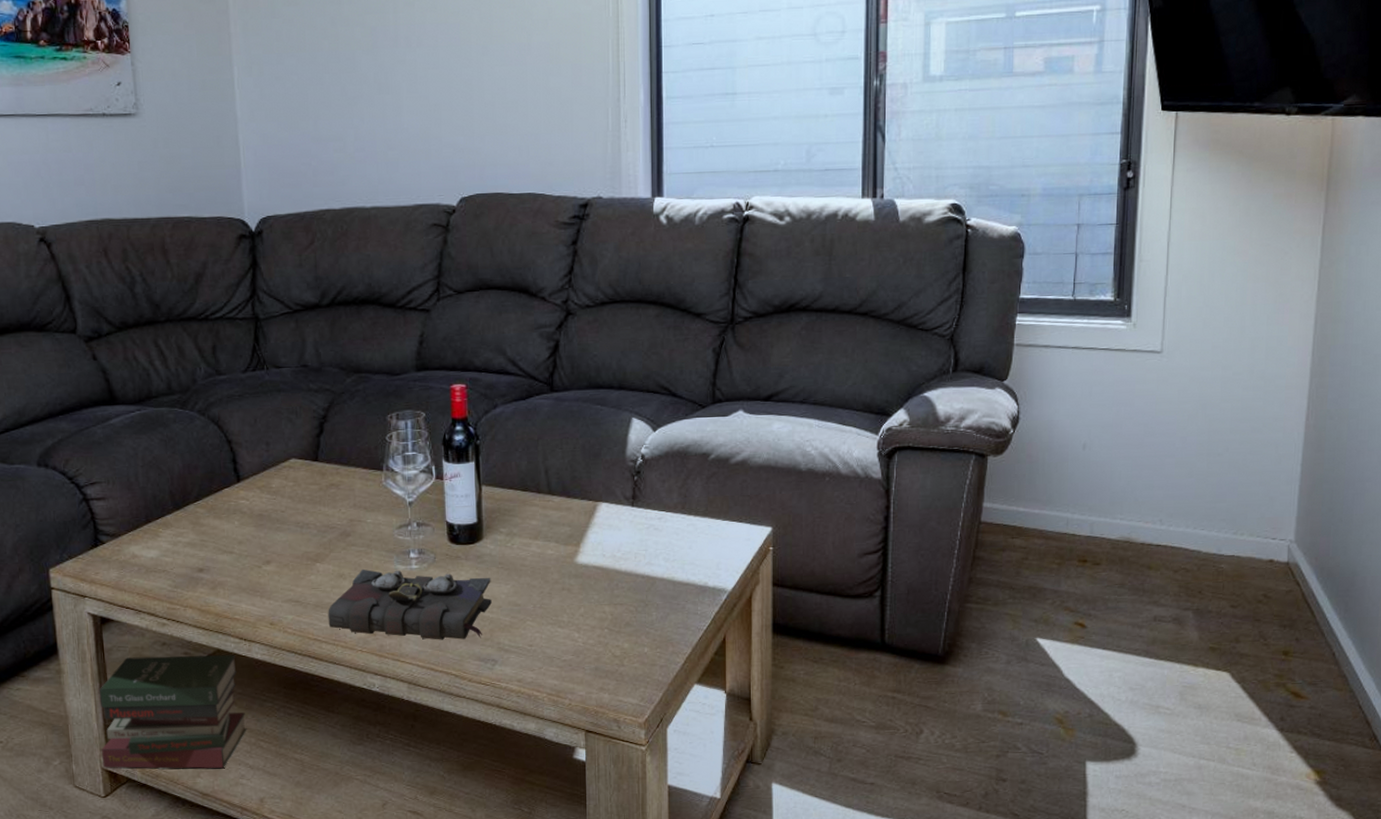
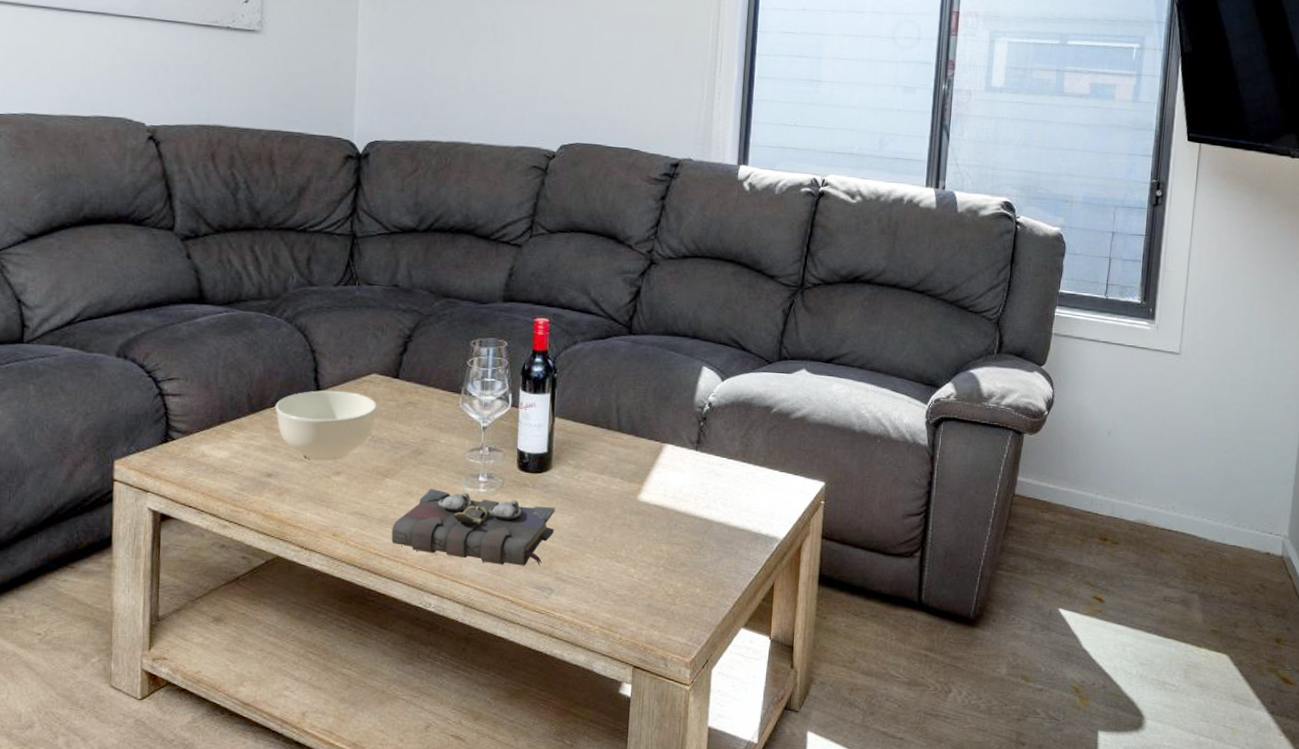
books: present [99,655,247,769] -> none [143,557,297,679]
bowl: none [198,479,300,552] -> present [275,390,377,461]

